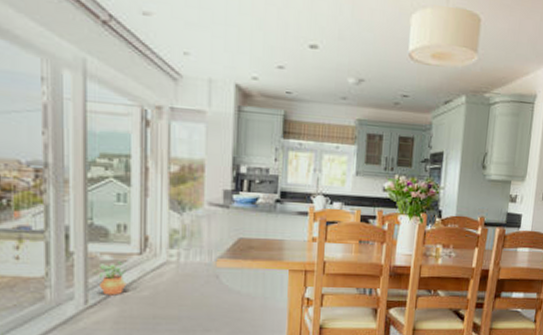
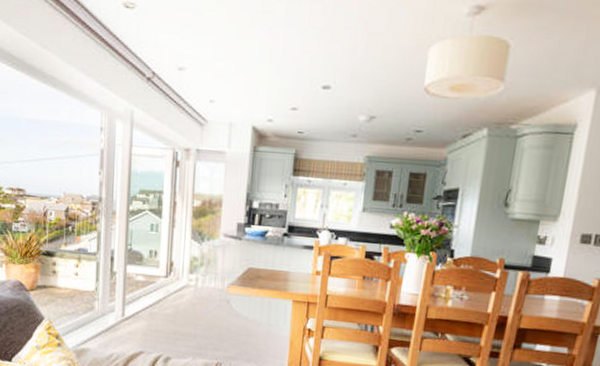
potted plant: present [93,261,127,295] -> none [130,282,155,311]

